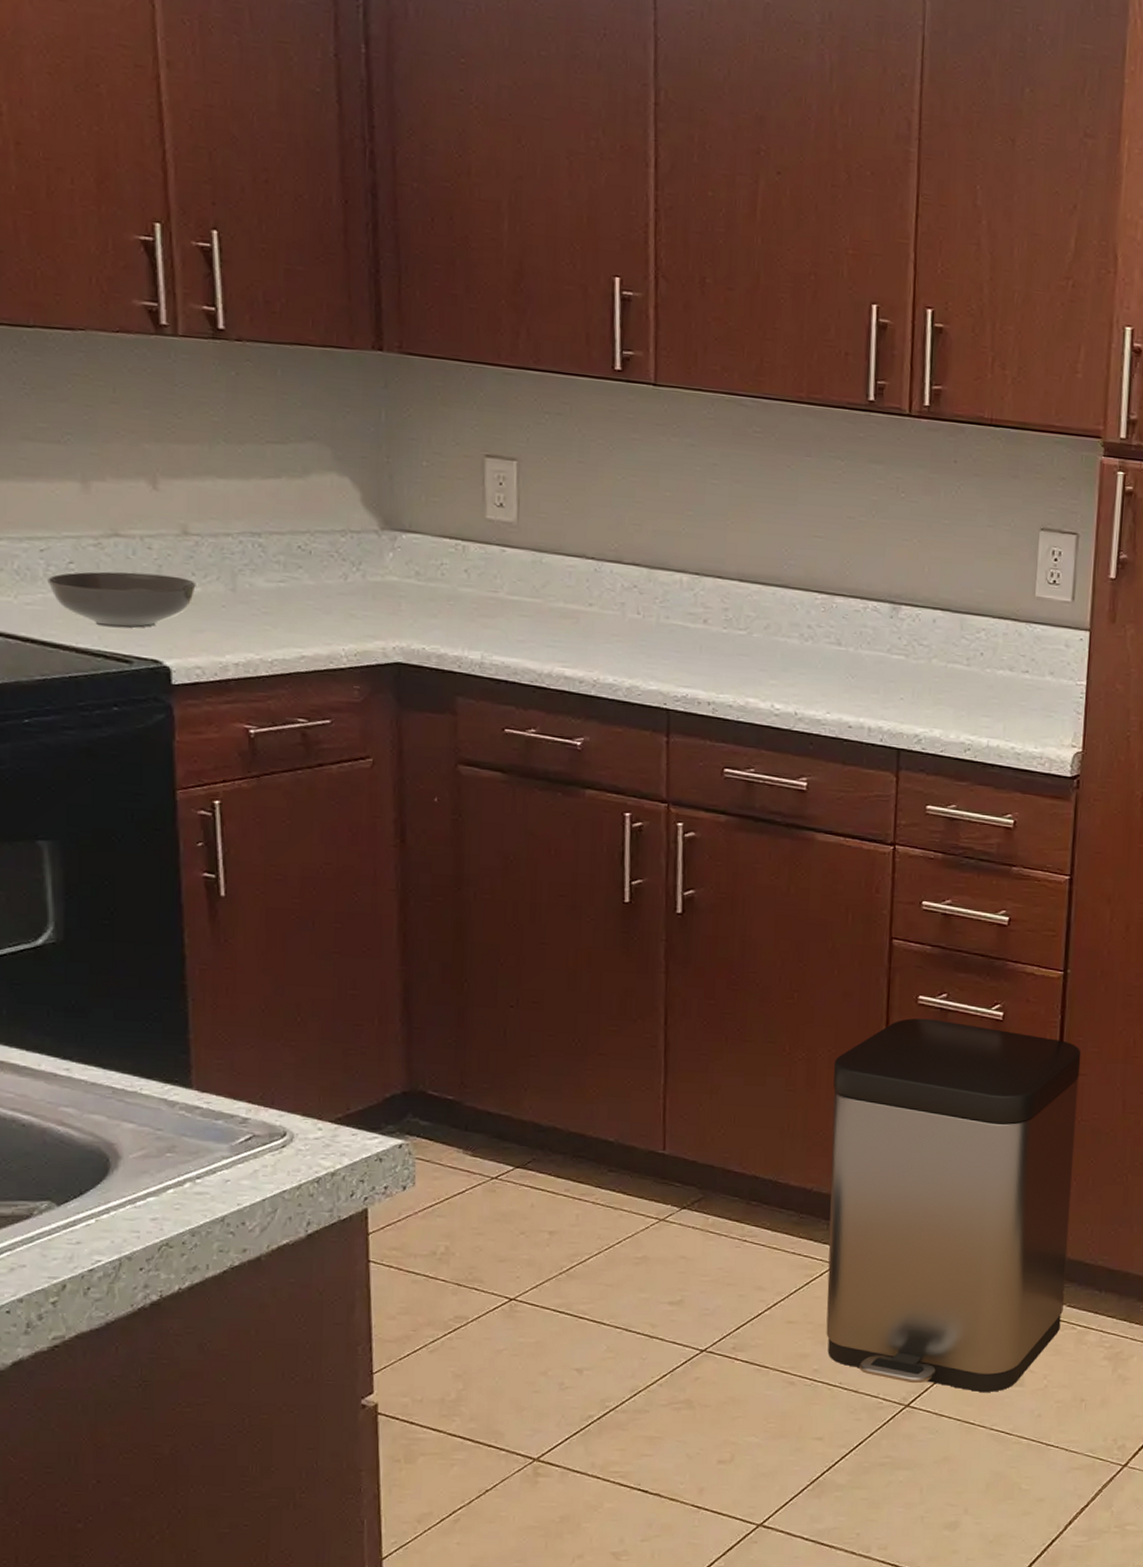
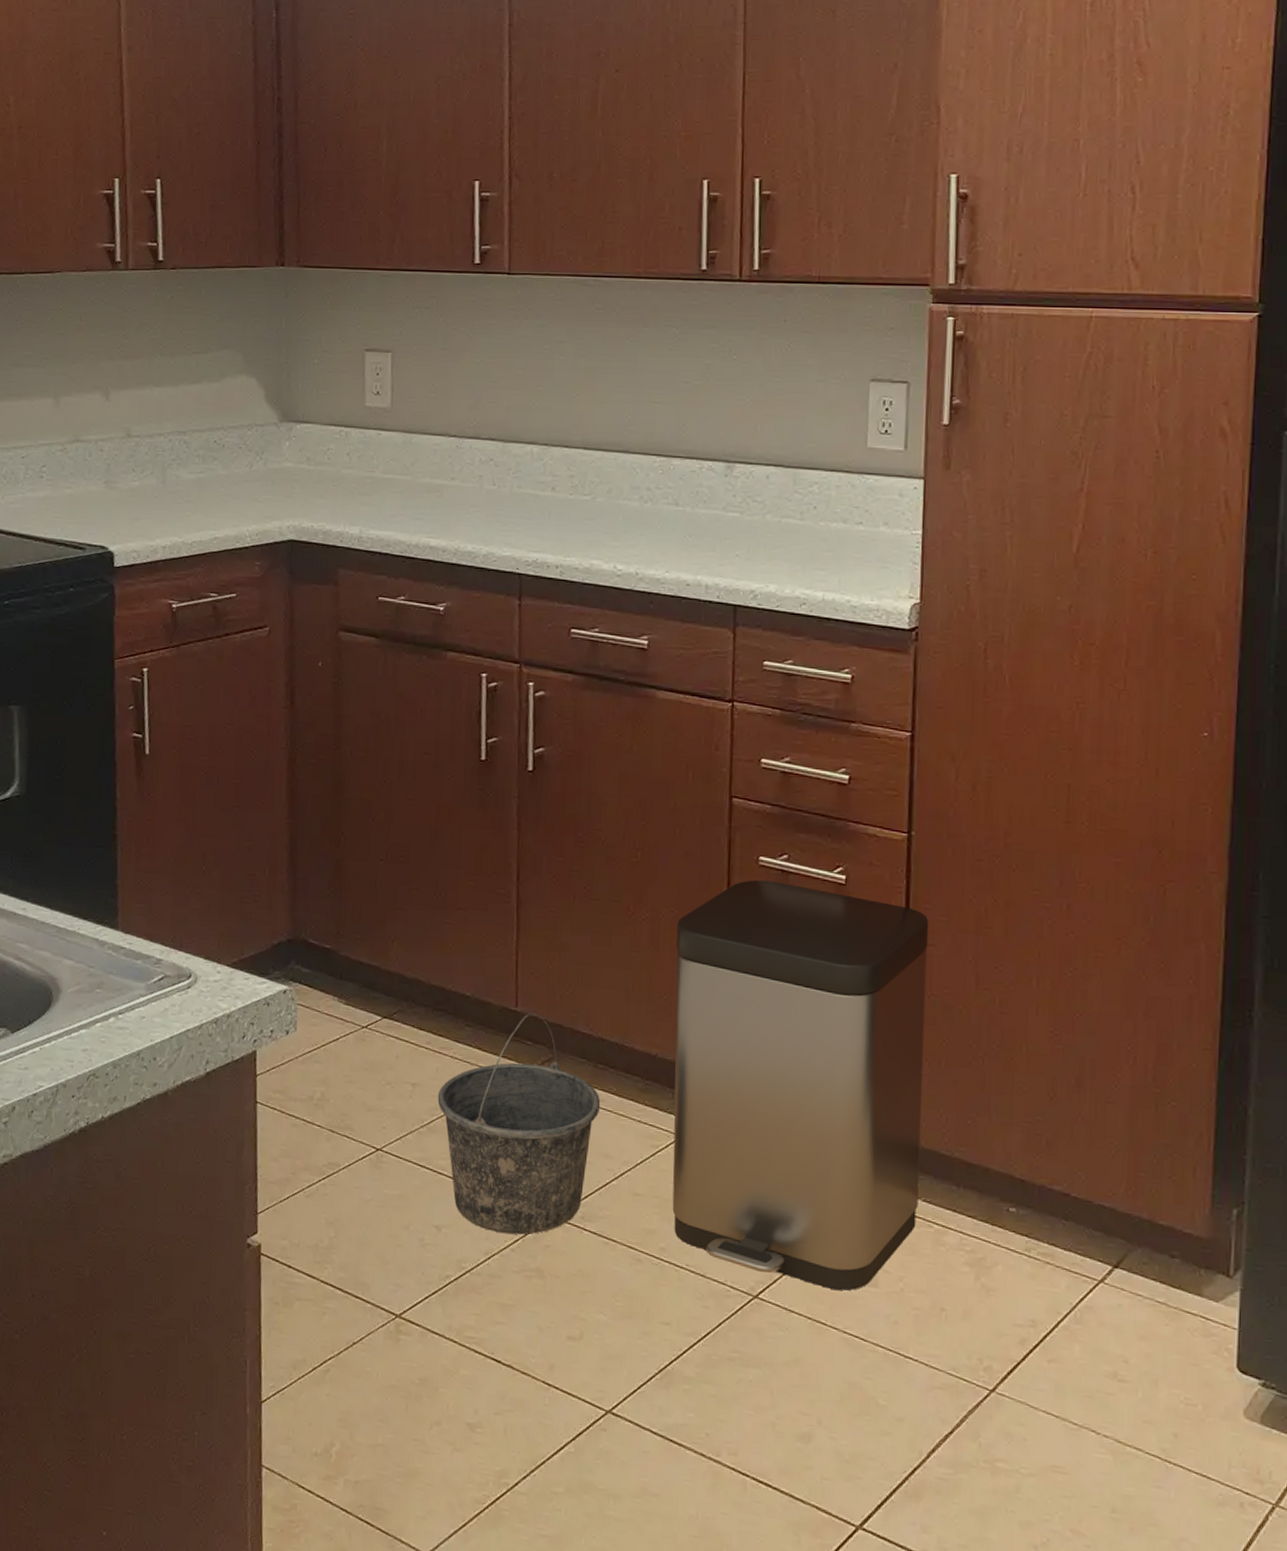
bowl: present [46,571,196,628] -> none [25,471,135,520]
bucket: none [578,1156,754,1370] -> present [437,1013,601,1235]

